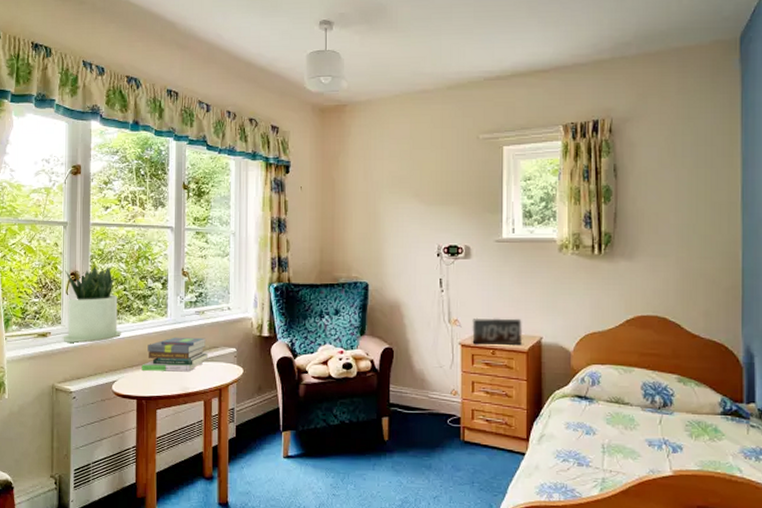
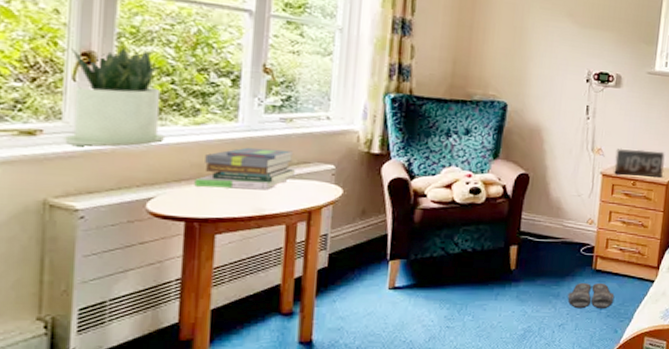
slippers: none [439,454,484,481] -> present [567,282,614,309]

